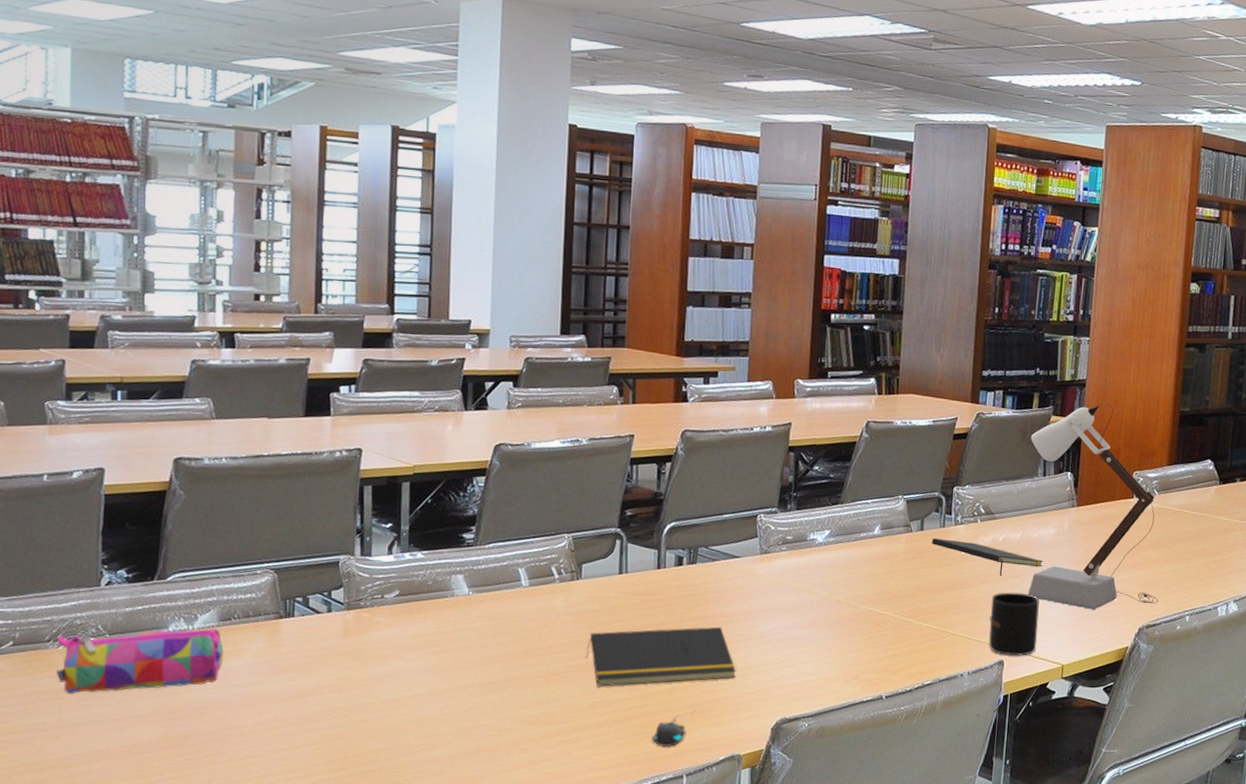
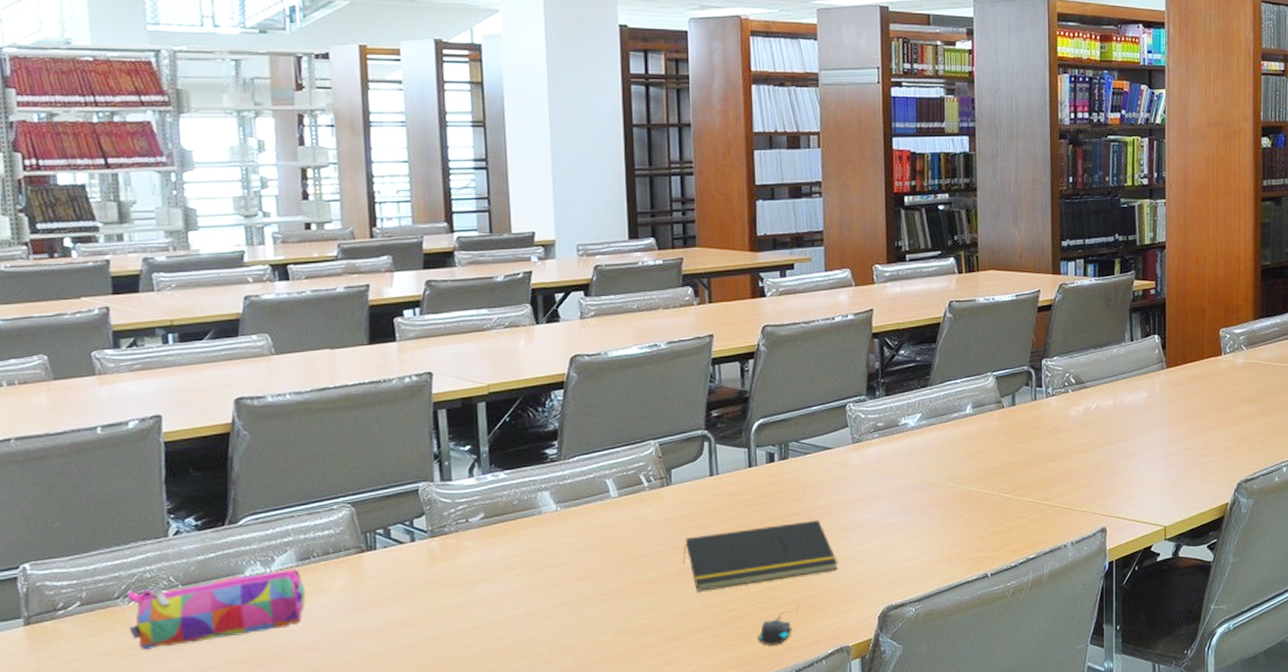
notepad: present [932,538,1044,576] -> none [1025,412,1138,444]
mug: present [989,592,1040,657] -> none [1088,459,1138,523]
desk lamp: present [1027,403,1158,610] -> none [1115,264,1254,469]

